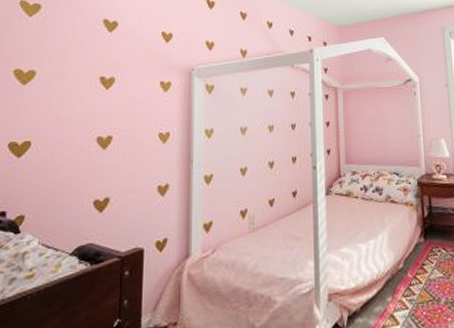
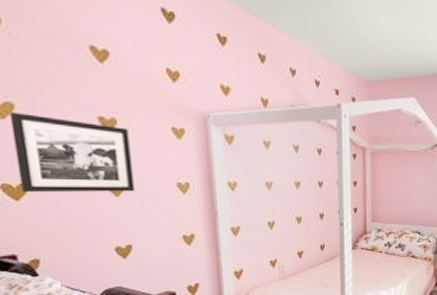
picture frame: none [24,78,123,150] -> present [9,111,135,193]

